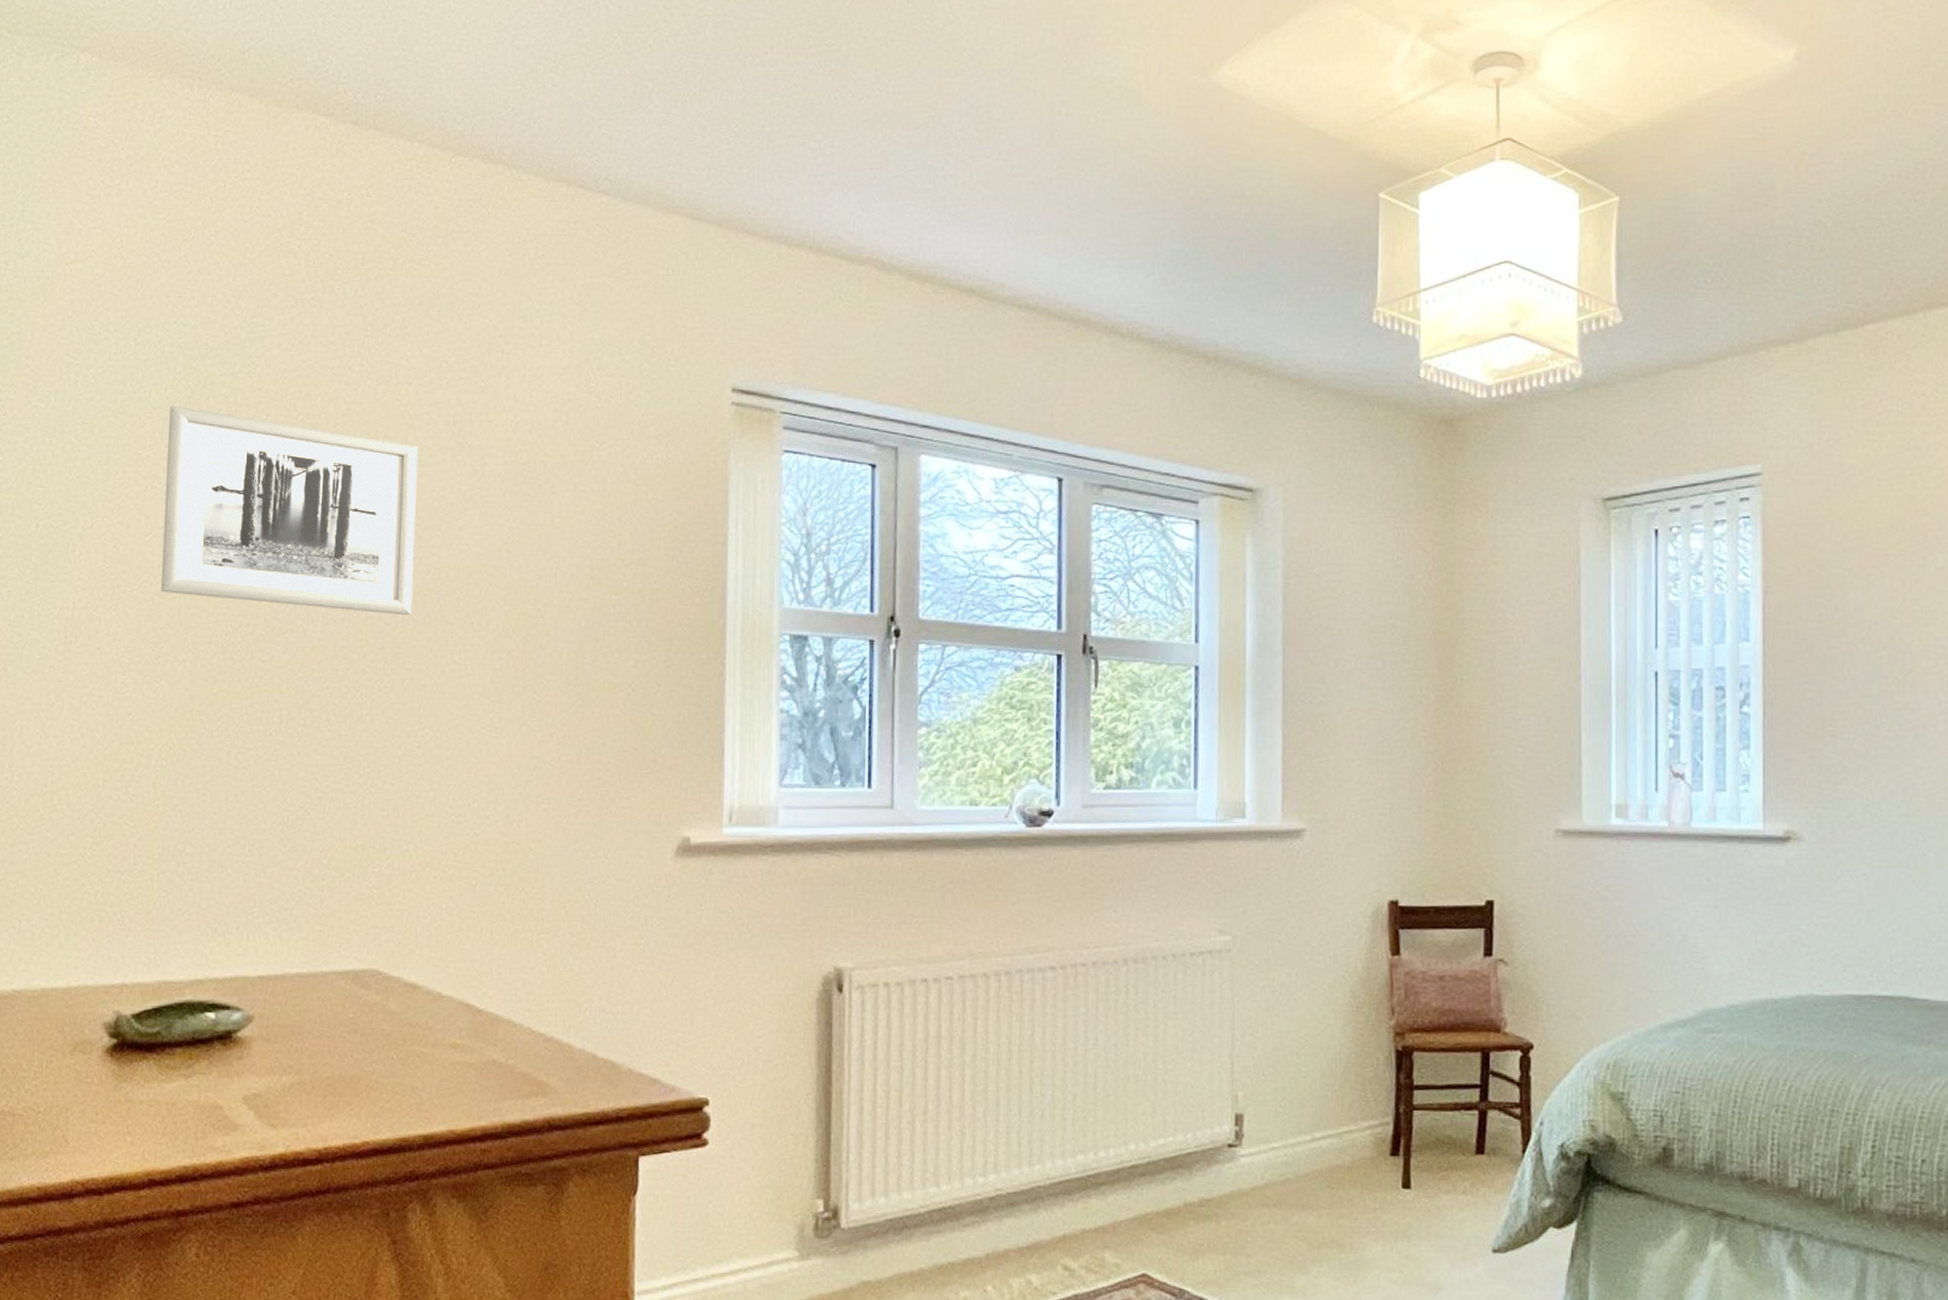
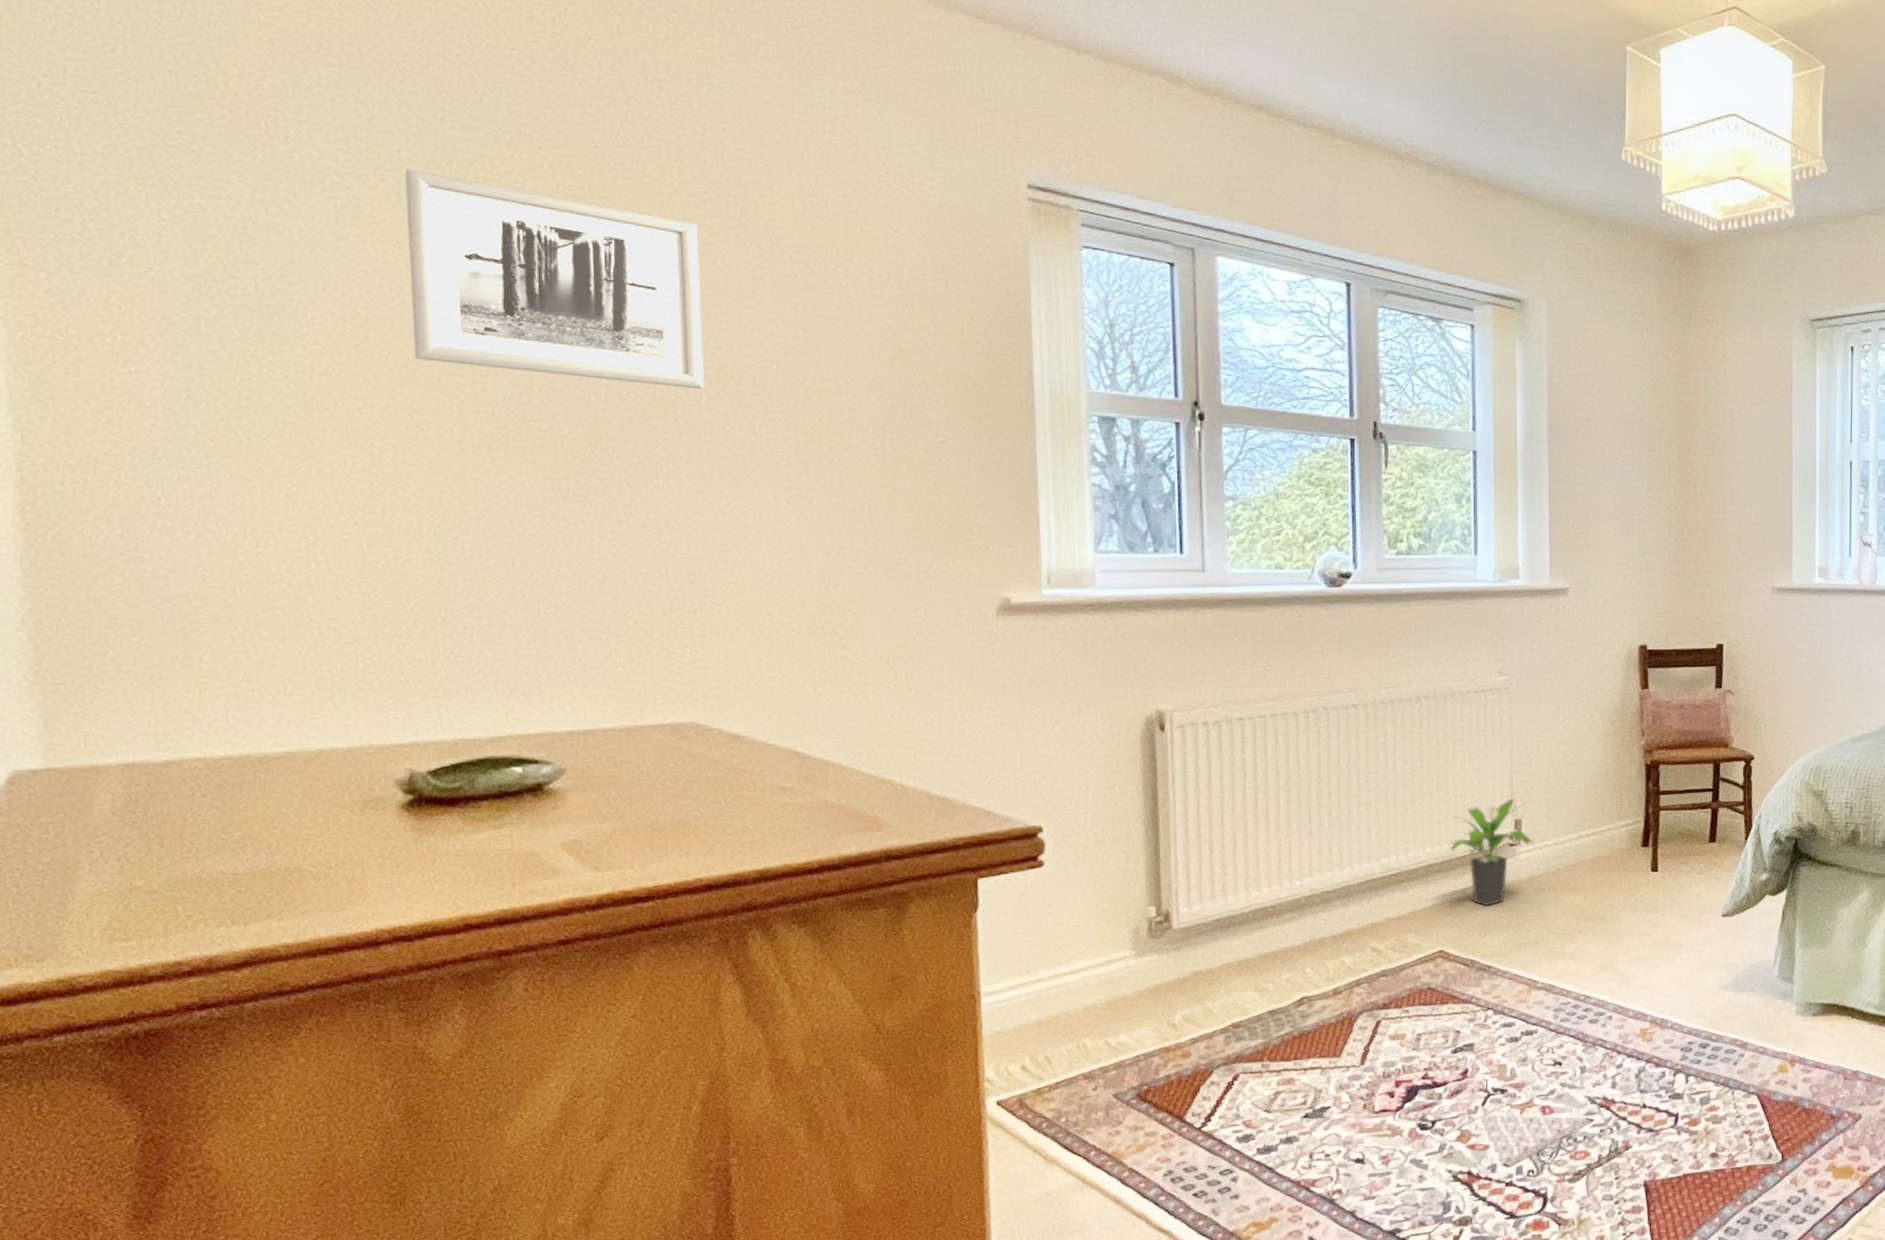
potted plant: none [1156,1088,1258,1222] -> present [1448,799,1534,907]

